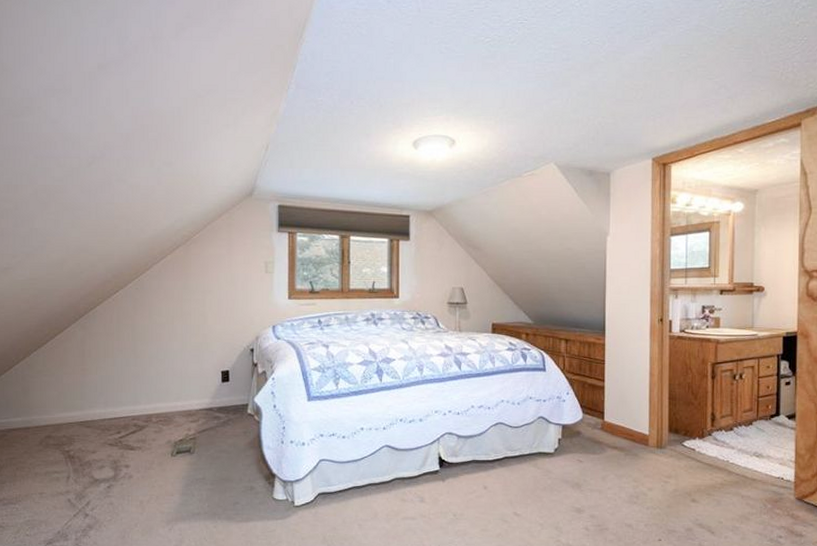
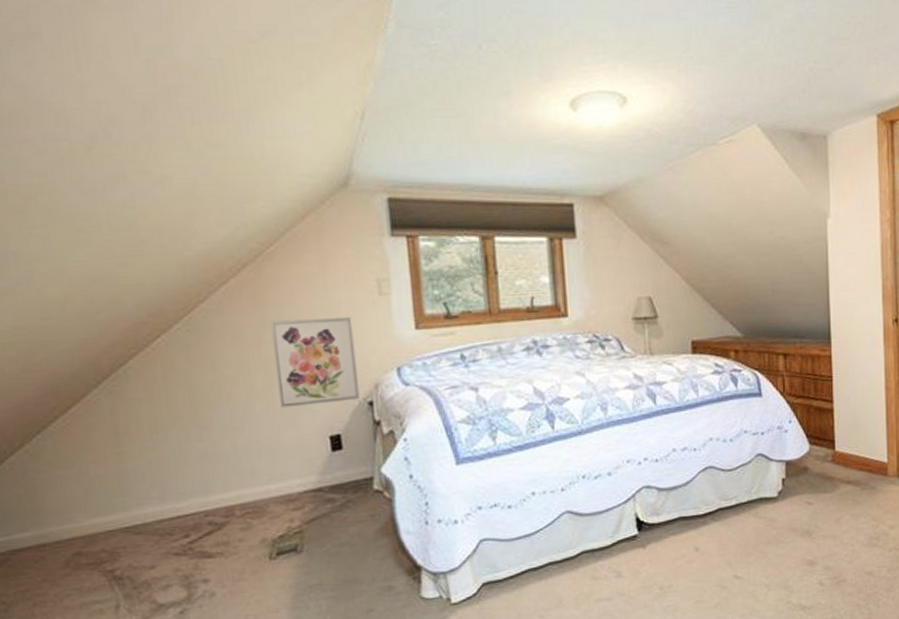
wall art: none [190,286,245,348] -> present [270,317,360,409]

